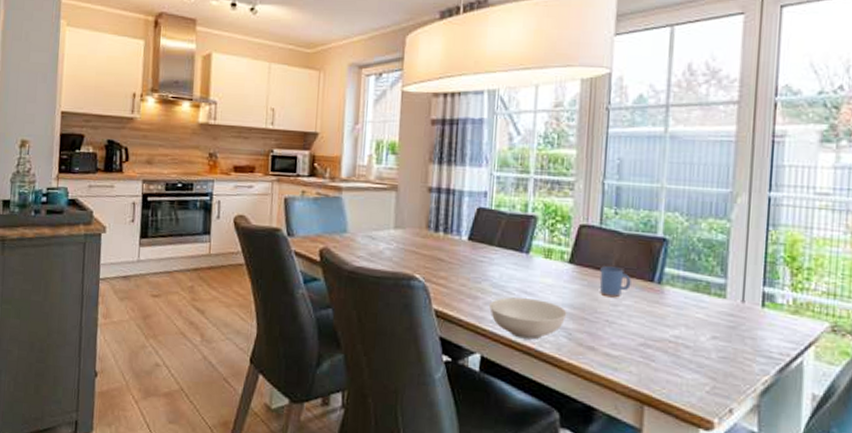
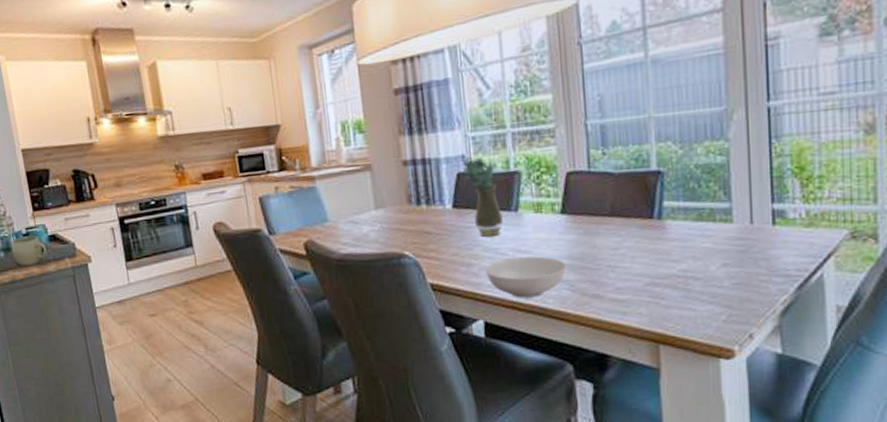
mug: none [27,196,64,227] -> present [11,235,48,267]
vase: none [484,192,514,274] -> present [463,155,503,237]
mug: present [599,266,631,298] -> none [595,209,630,242]

